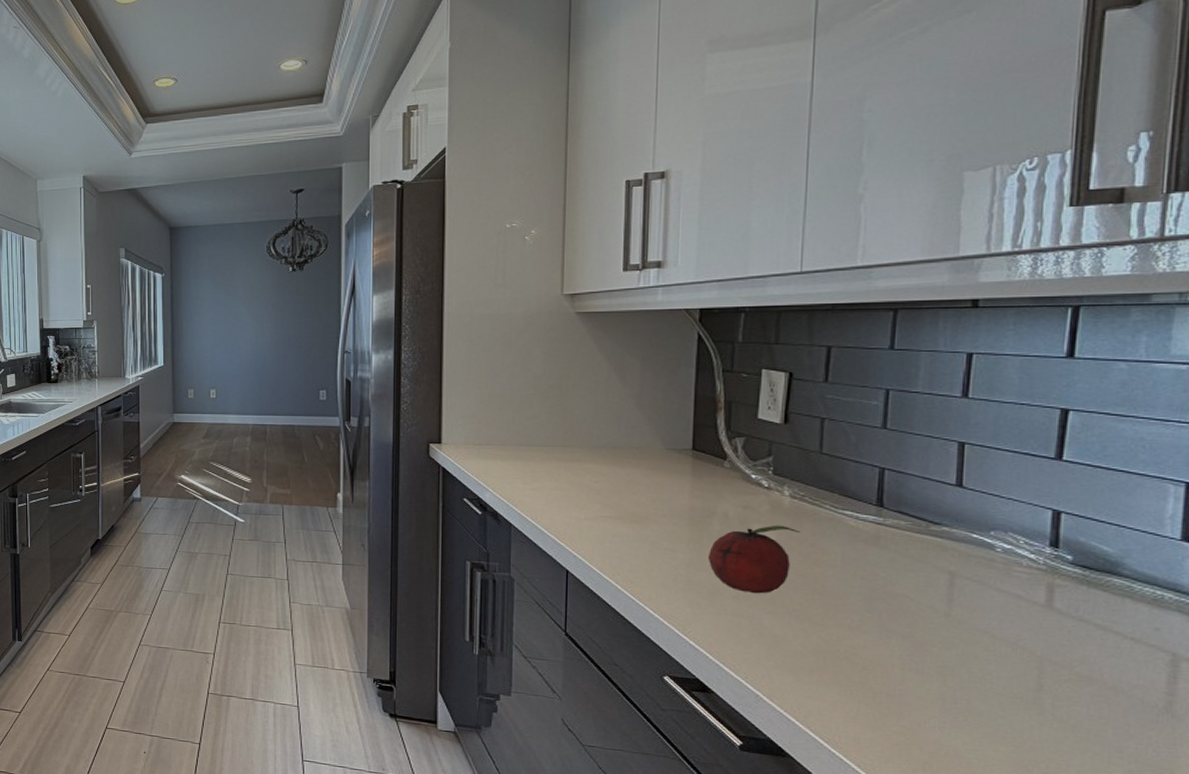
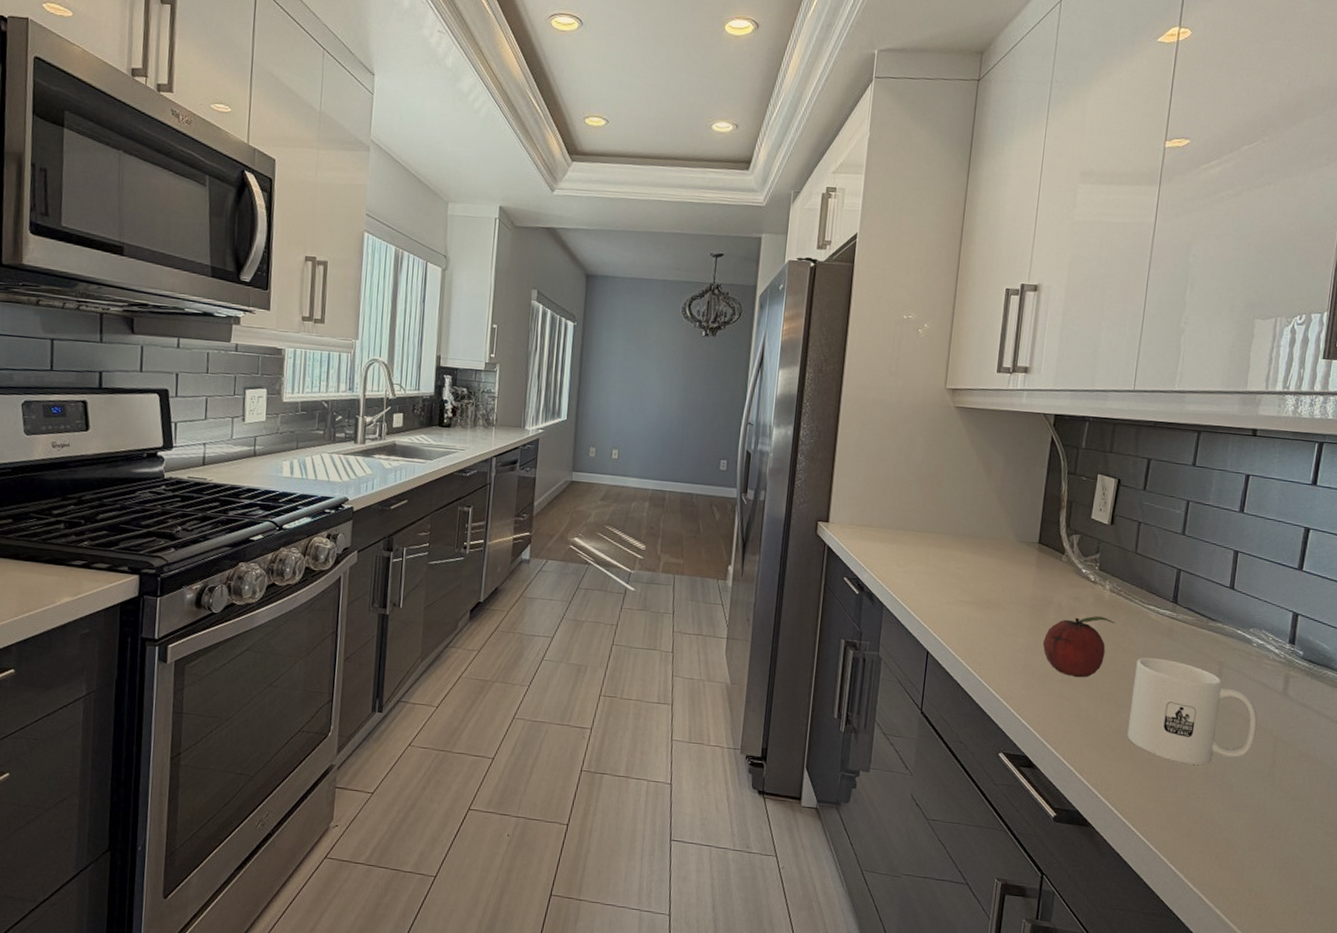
mug: none [828,569,1011,690] -> present [1127,657,1257,765]

